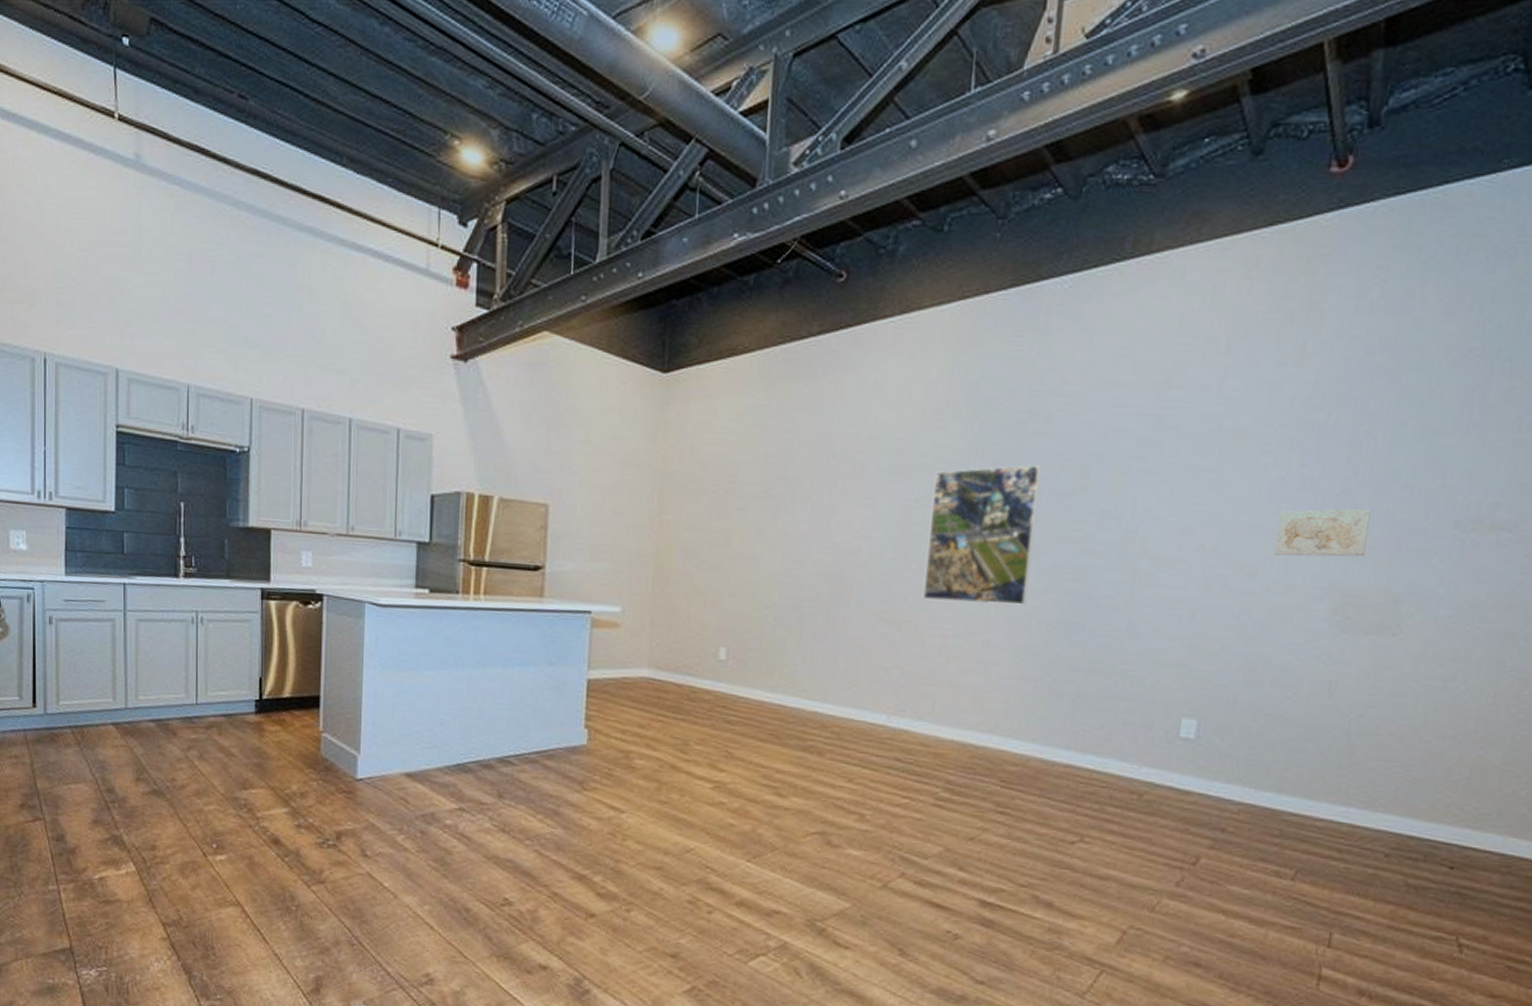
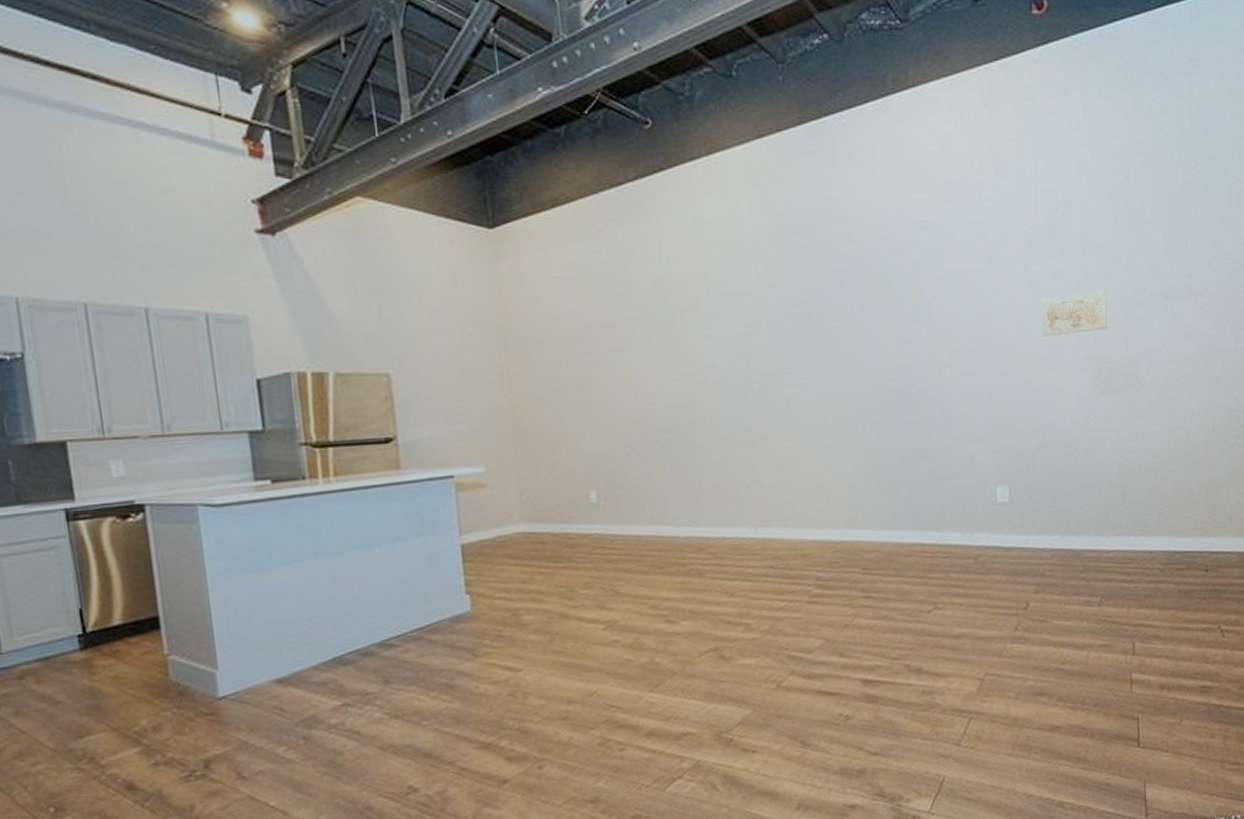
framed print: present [924,464,1041,605] -> none [761,280,857,415]

